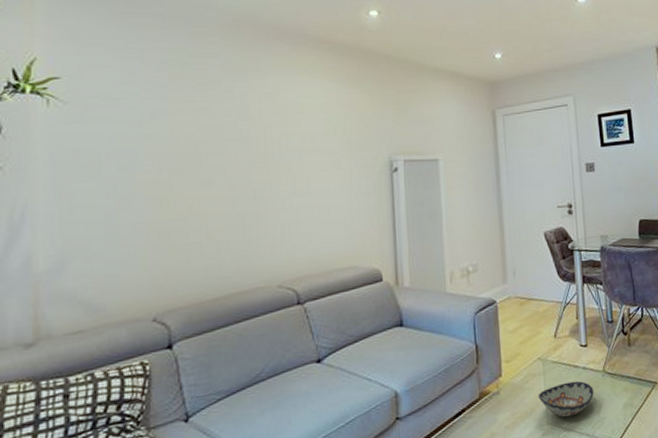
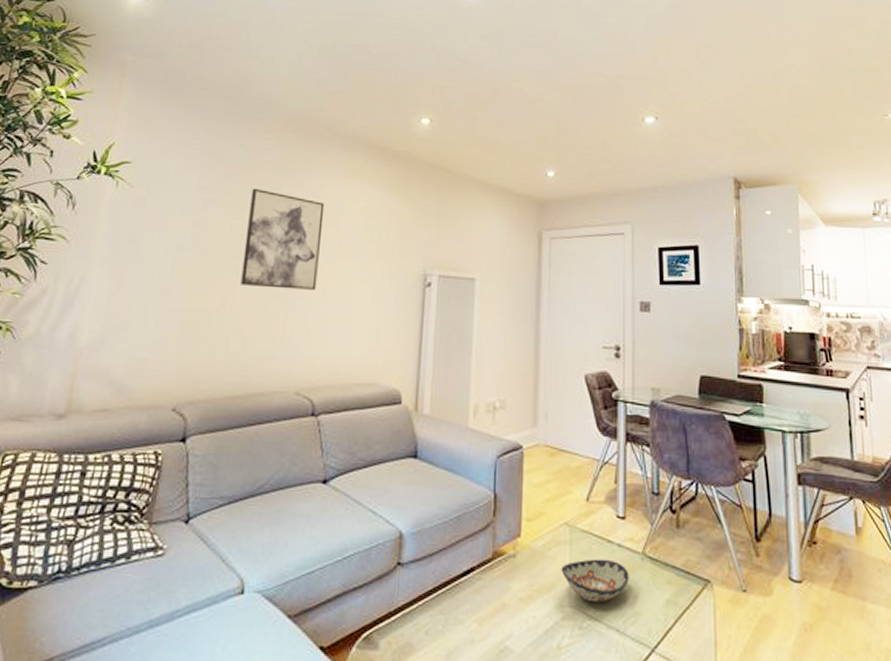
wall art: none [202,93,285,192] -> present [240,188,325,290]

